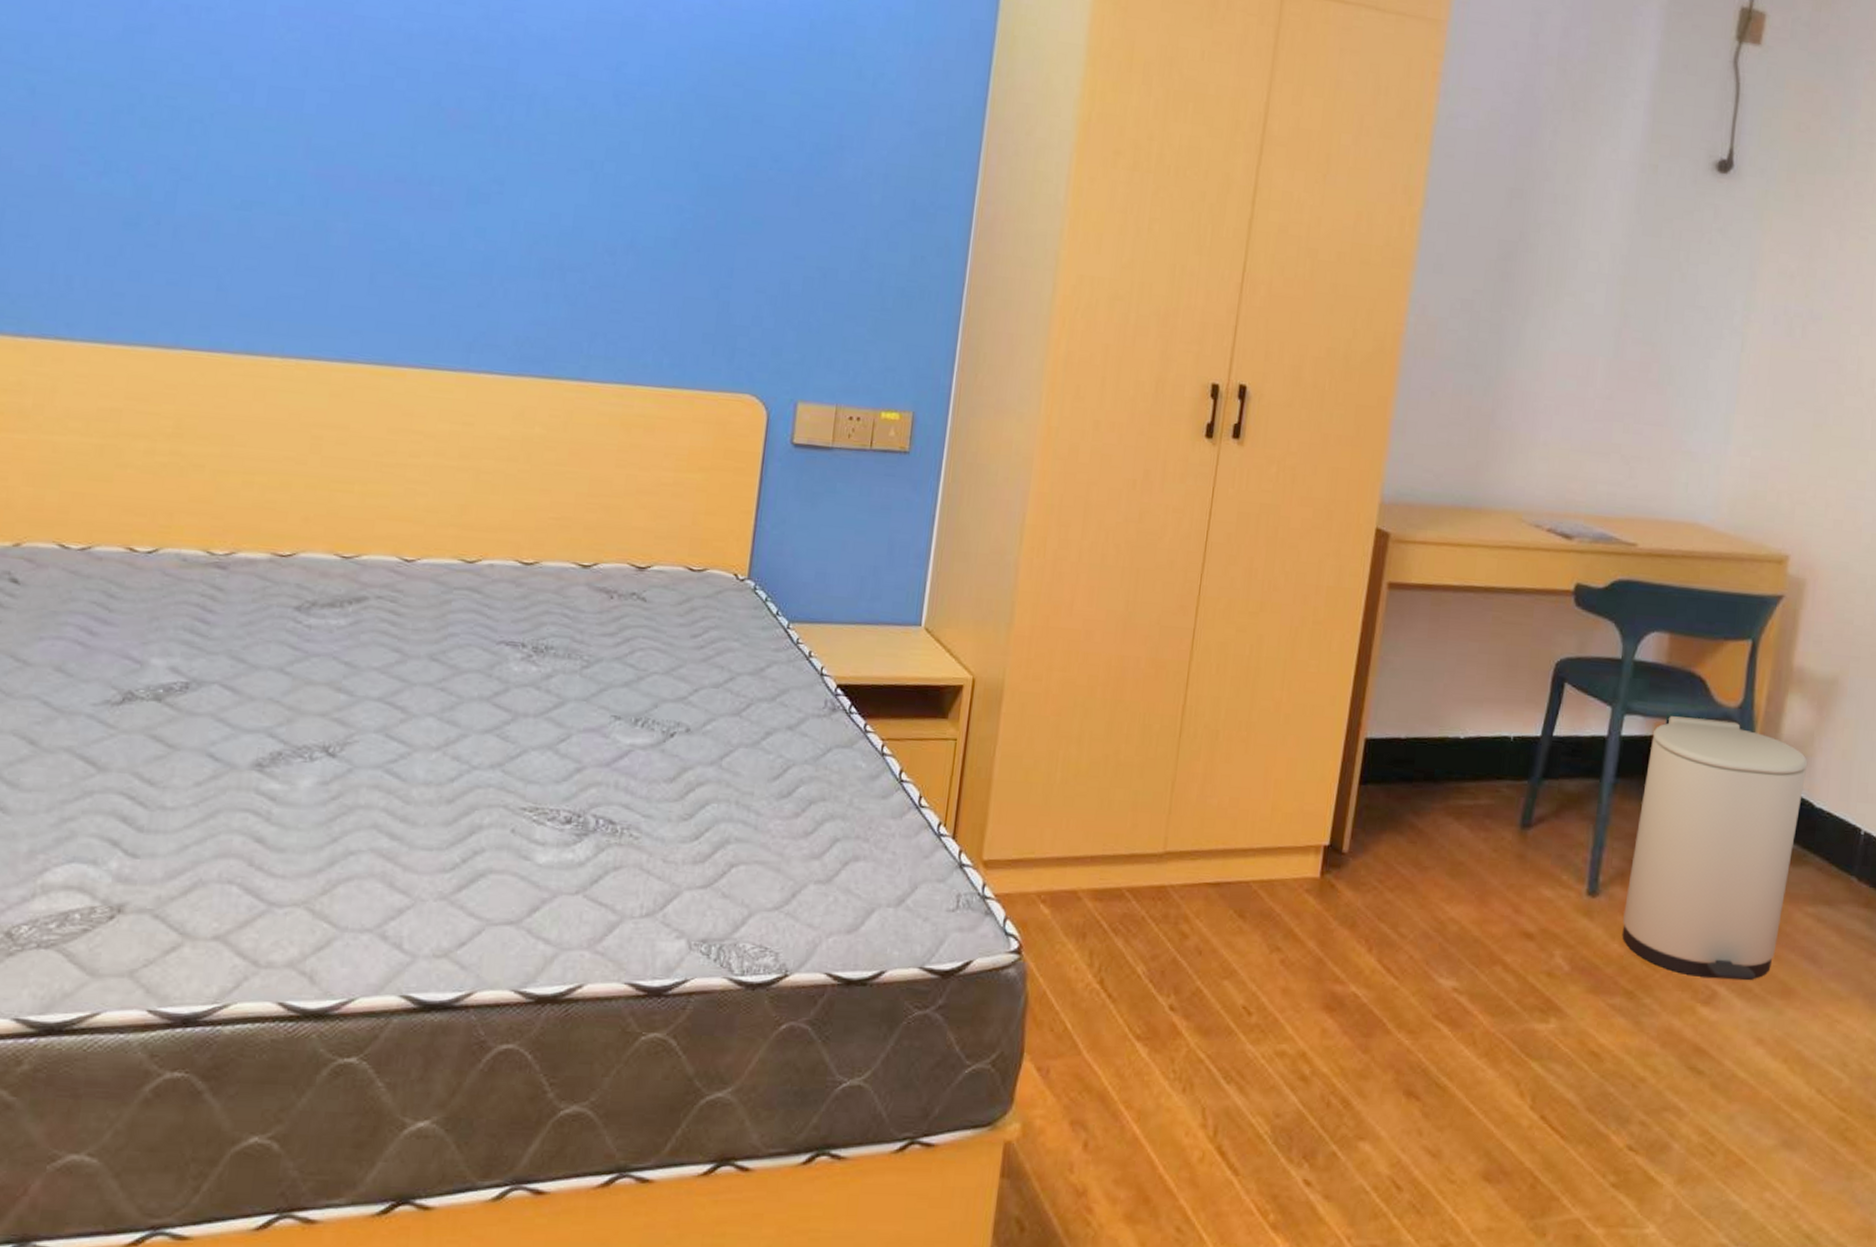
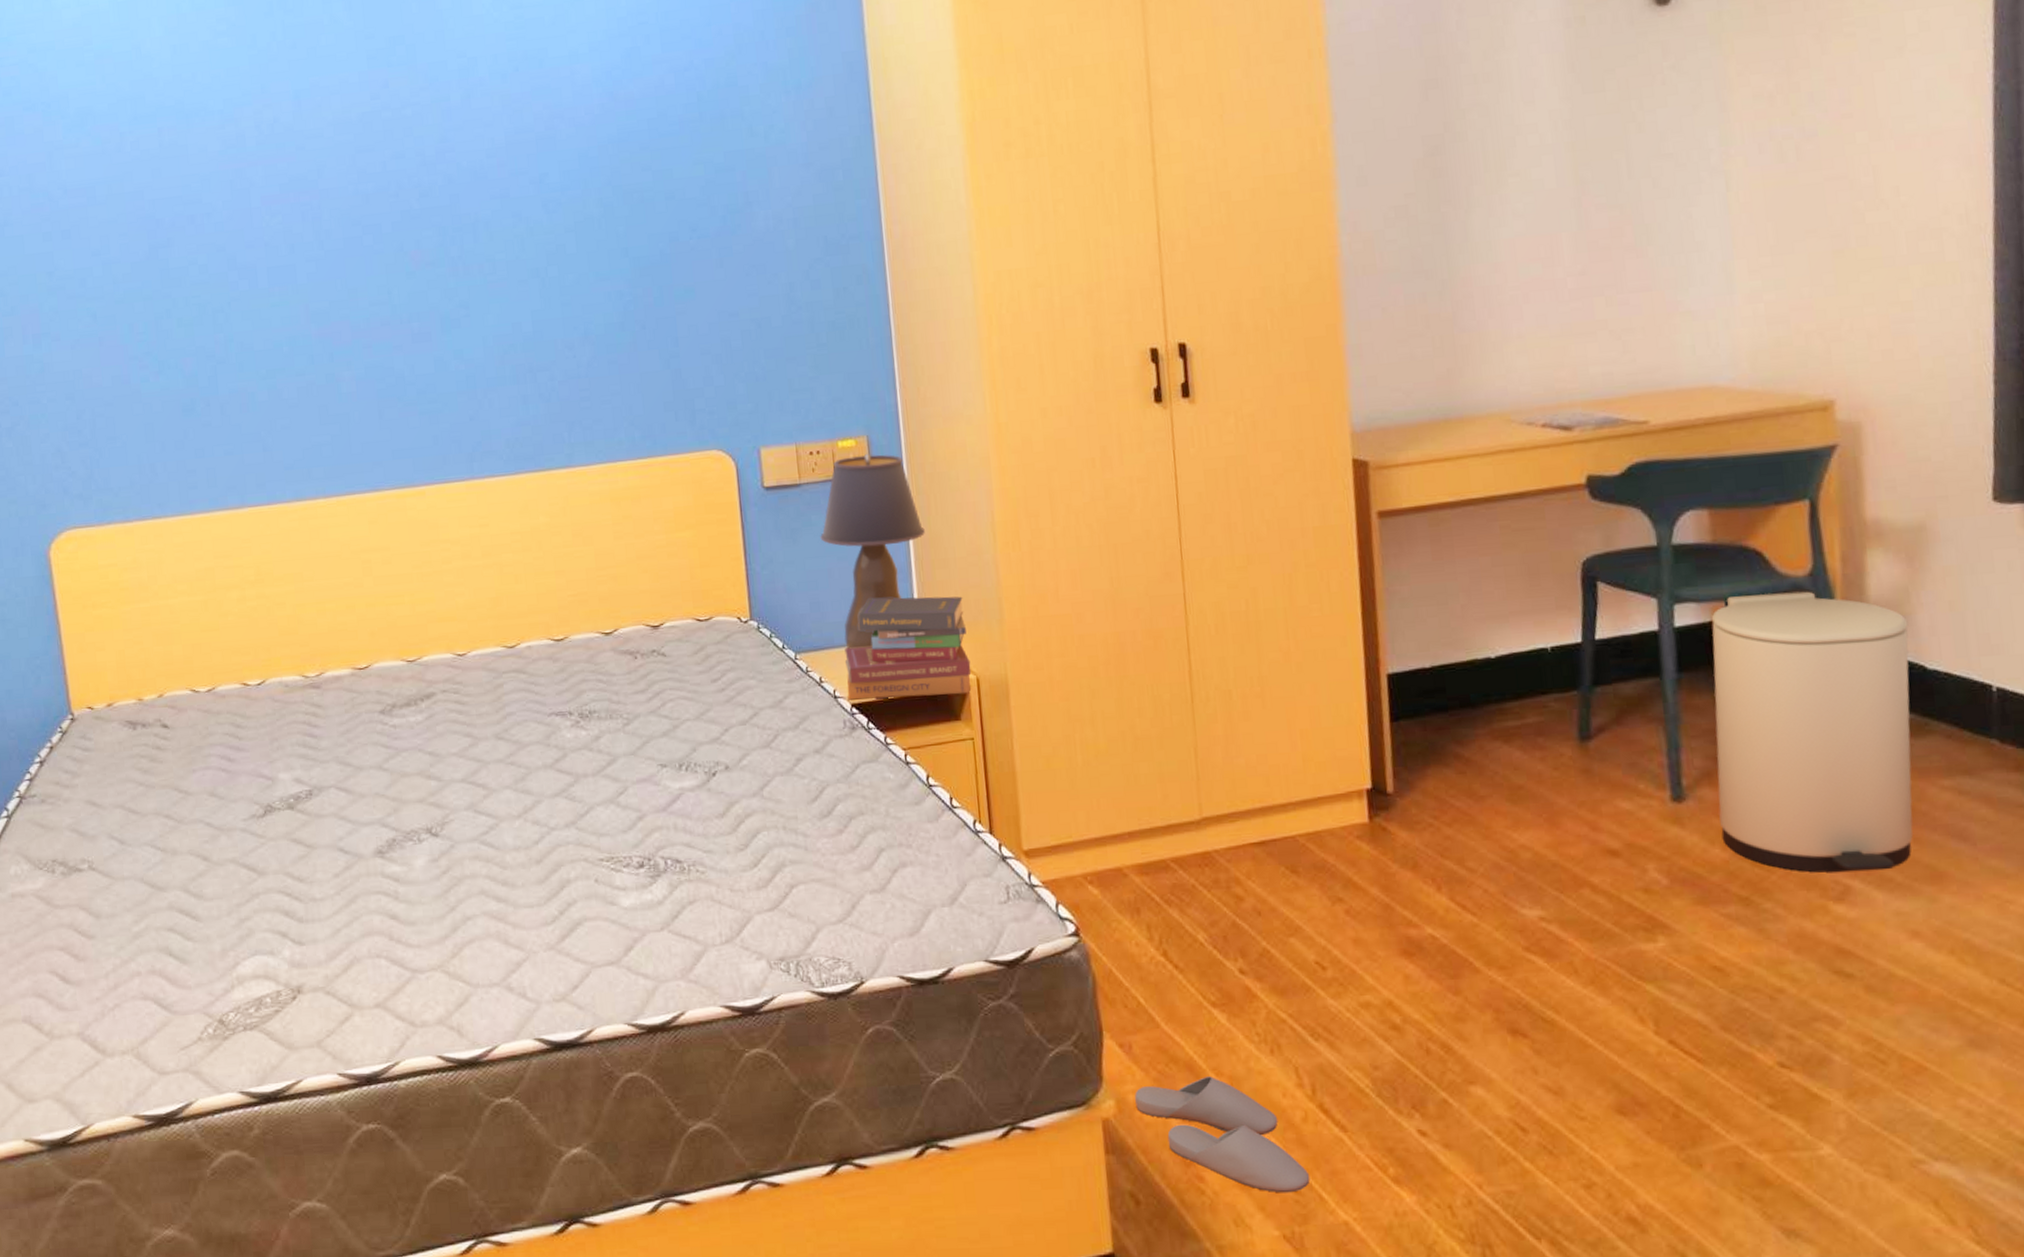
books: none [835,579,976,693] -> present [844,596,972,700]
table lamp: none [841,430,952,629] -> present [820,454,925,649]
slippers: none [1041,1108,1195,1231] -> present [1135,1076,1310,1193]

